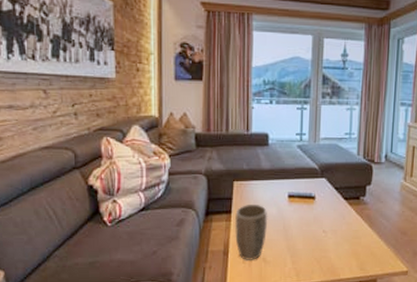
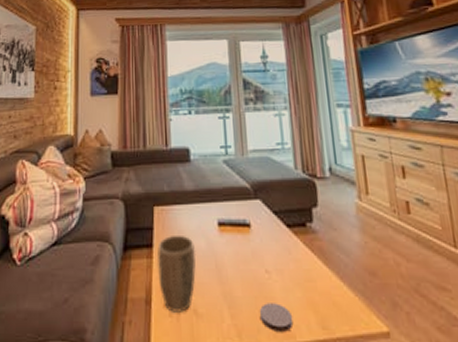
coaster: none [314,253,340,272] -> present [259,303,294,332]

